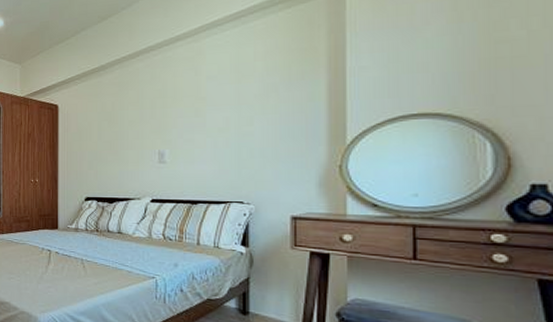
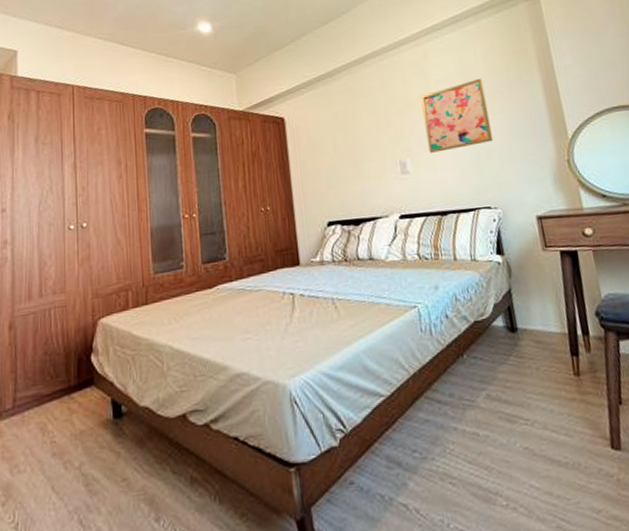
wall art: none [189,76,259,146] -> present [420,78,494,153]

